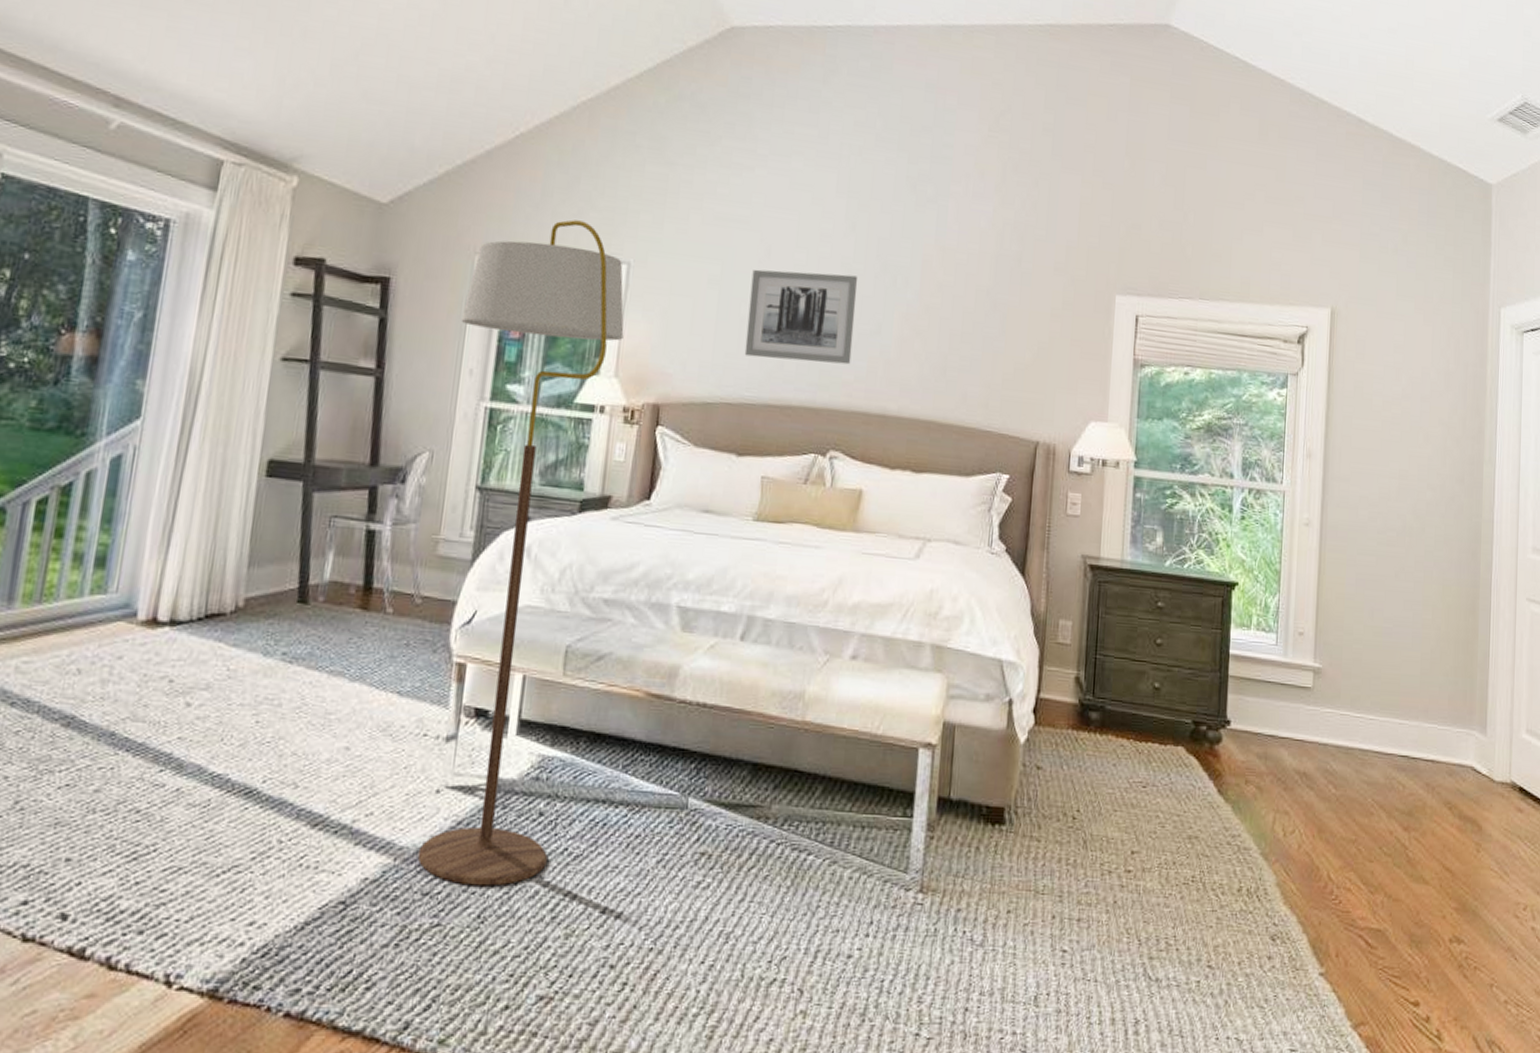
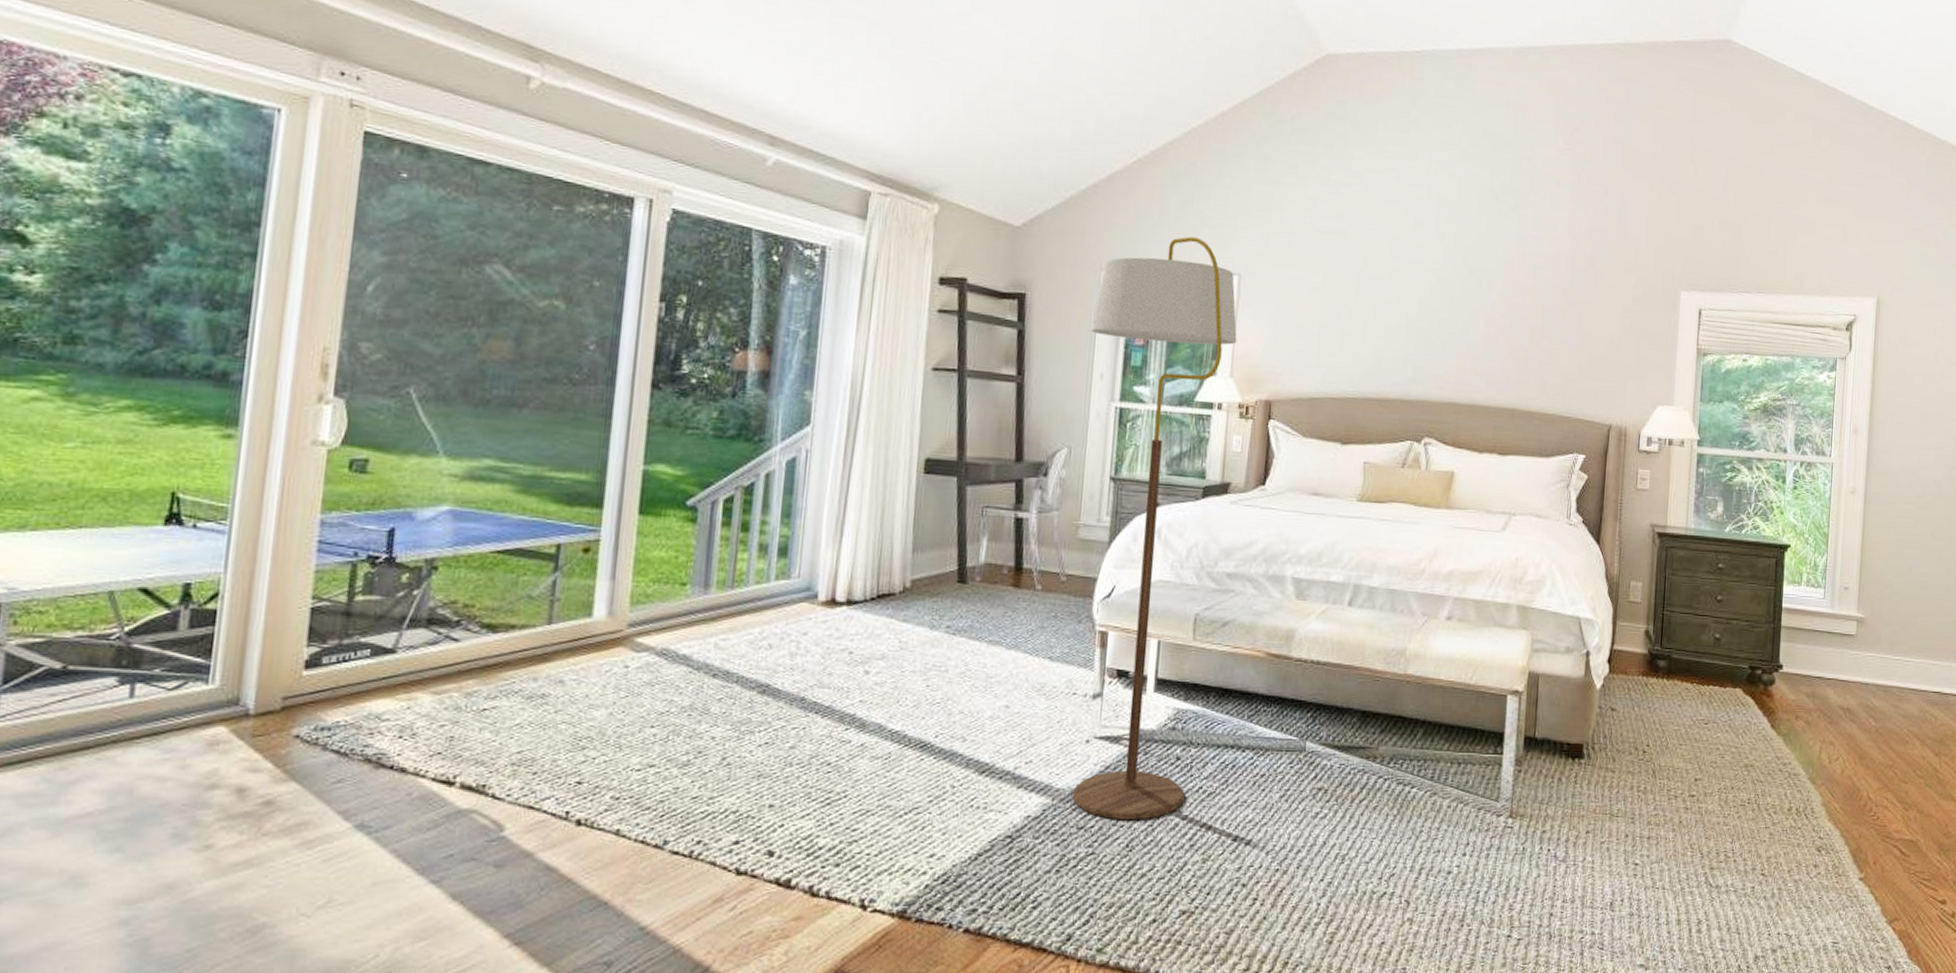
wall art: present [744,269,858,365] -> none [1346,276,1447,361]

